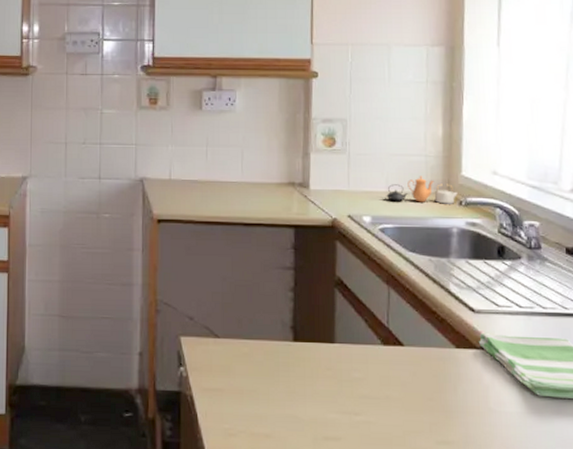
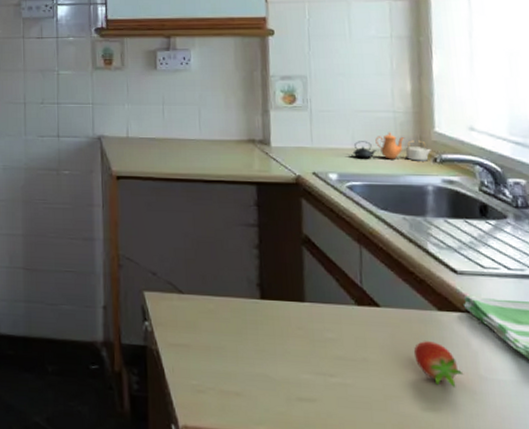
fruit: none [432,377,476,421] -> present [413,341,464,387]

